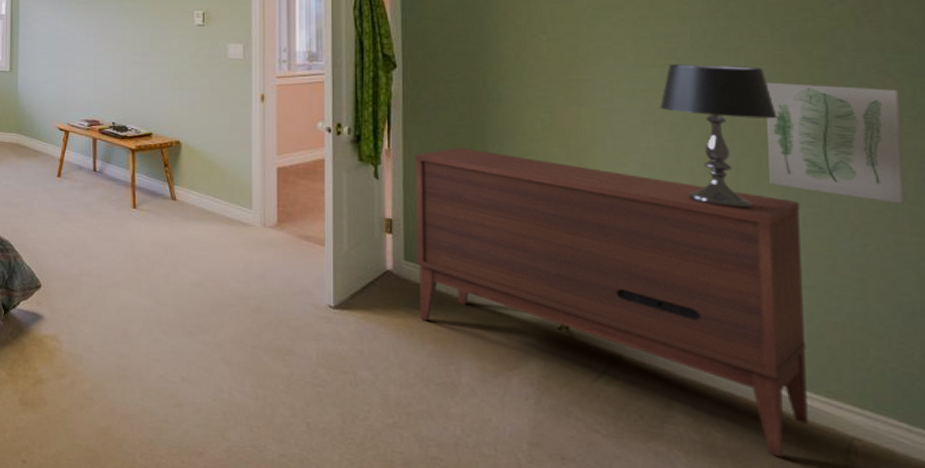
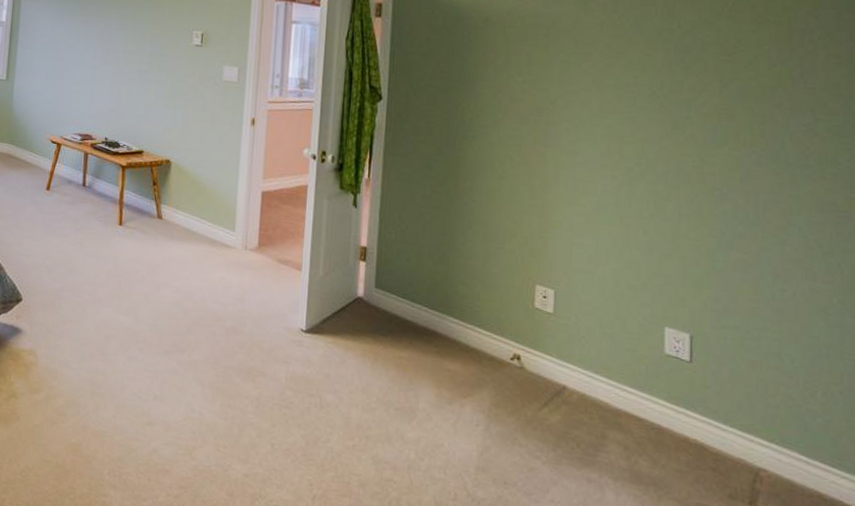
dresser: present [415,147,808,458] -> none [385,180,732,486]
table lamp: present [659,64,777,210] -> none [617,112,719,253]
wall art: present [766,82,905,205] -> none [707,134,824,255]

